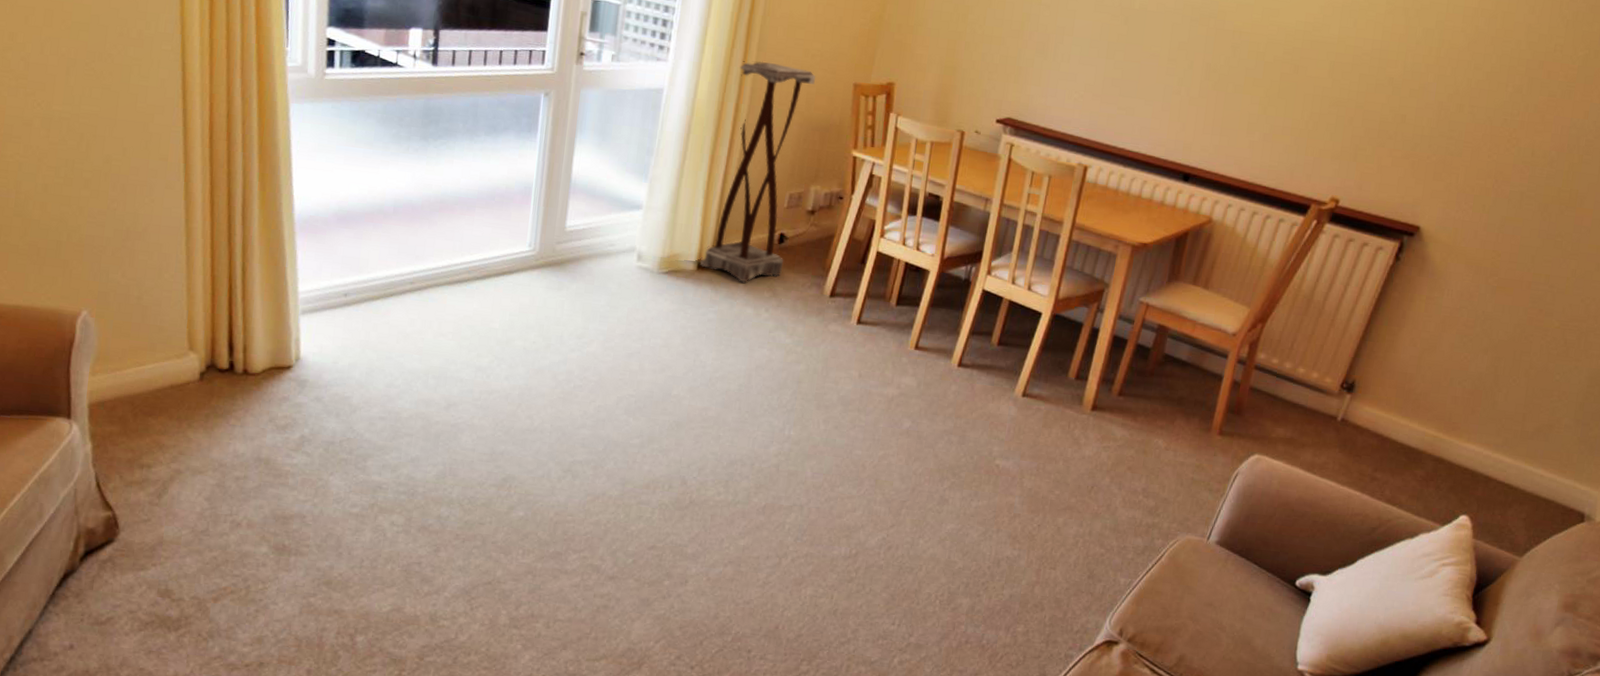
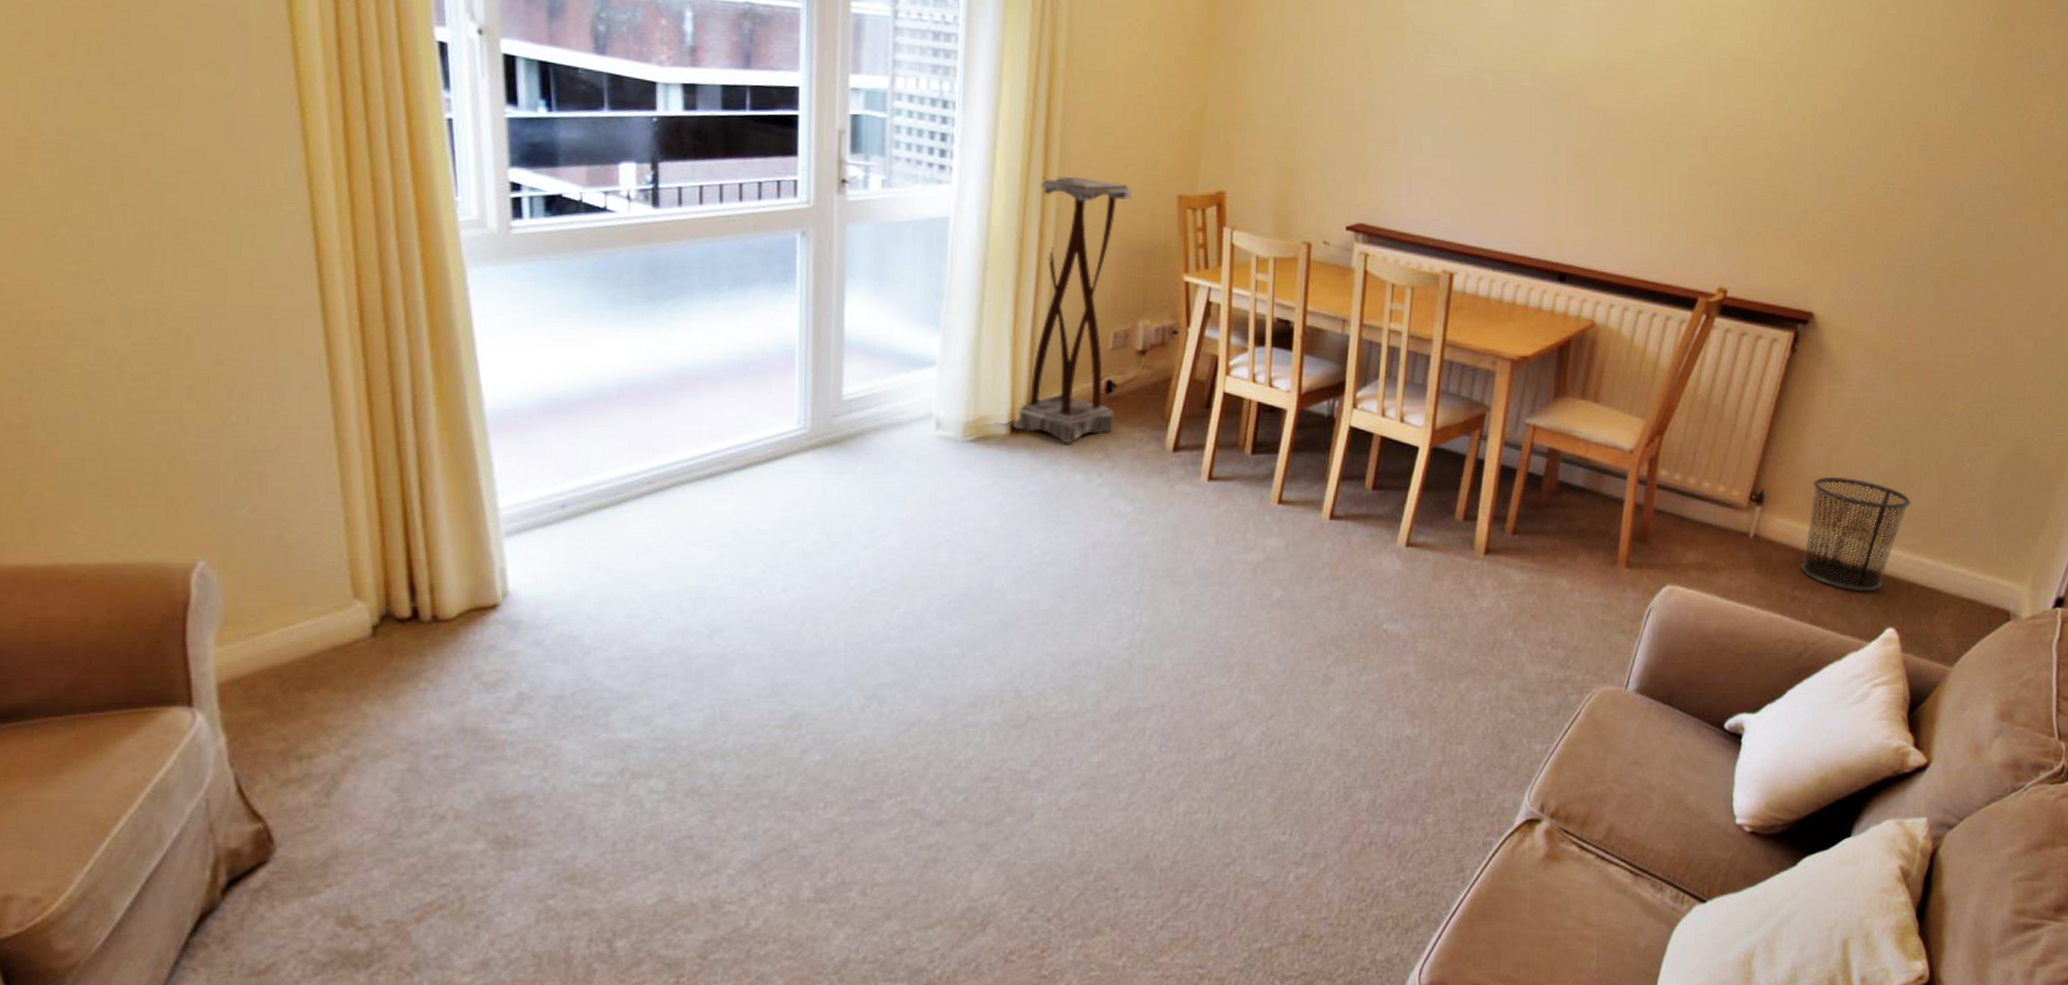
waste bin: none [1383,374,1497,481] -> present [1800,476,1911,592]

